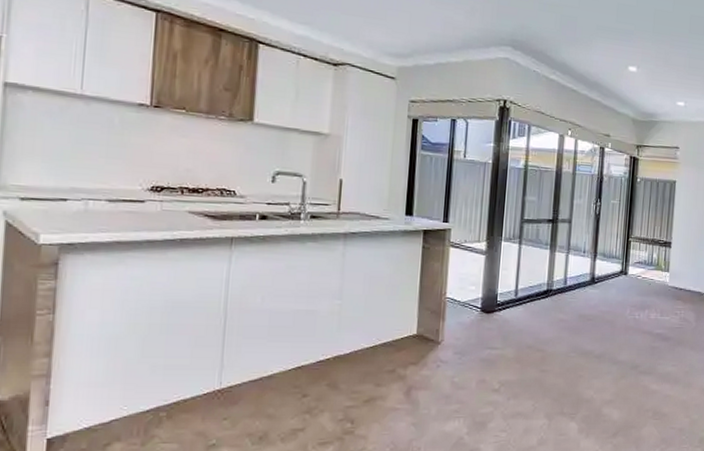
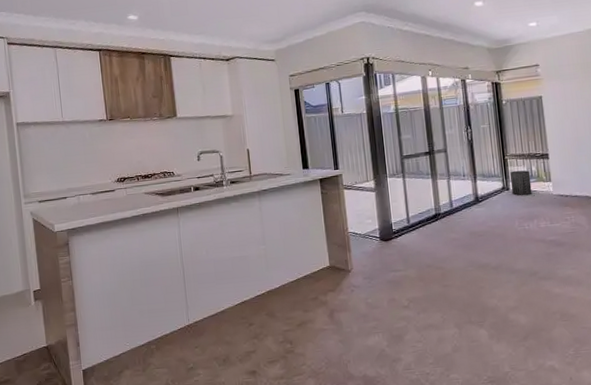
trash can: none [629,254,651,283] -> present [510,170,532,196]

